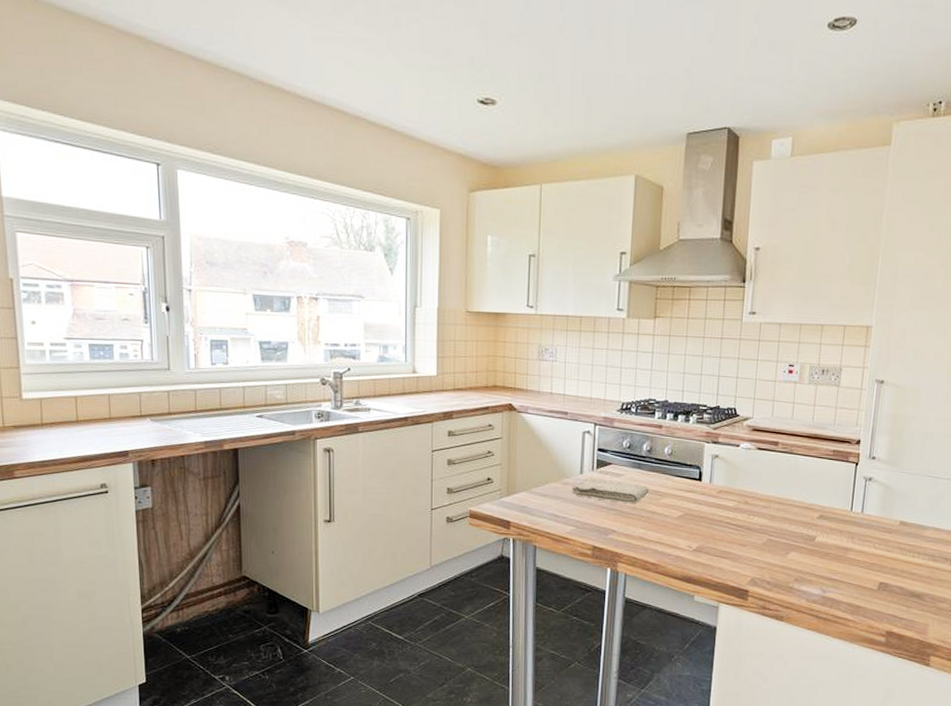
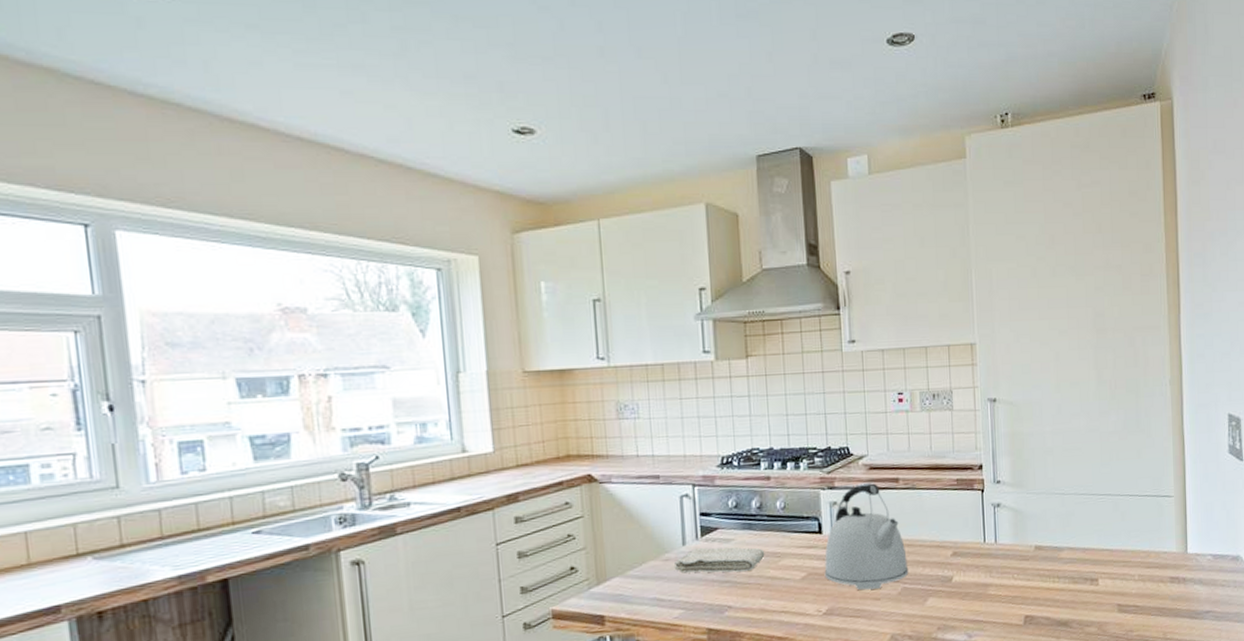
kettle: none [699,443,776,536] -> present [824,483,909,590]

